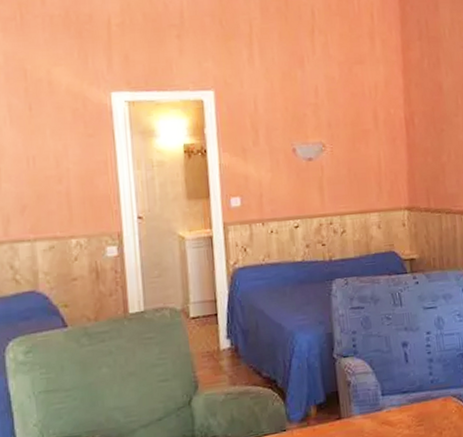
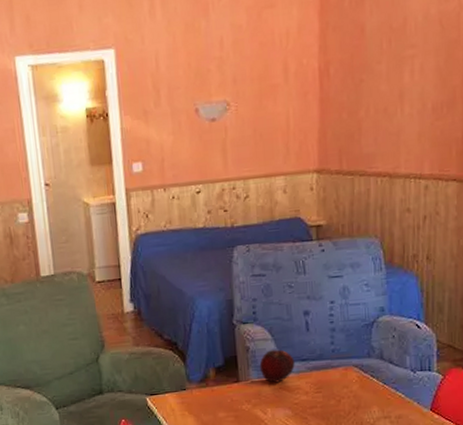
fruit: none [361,382,396,418] -> present [259,349,295,383]

